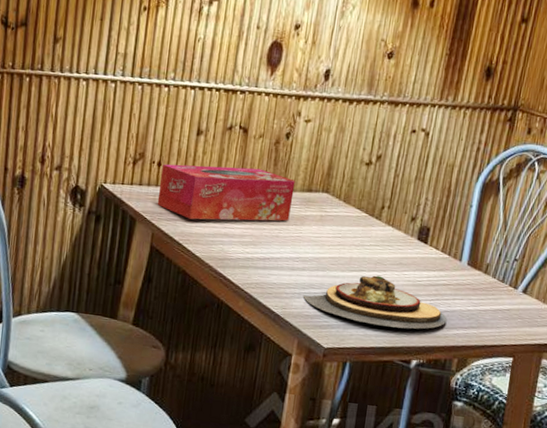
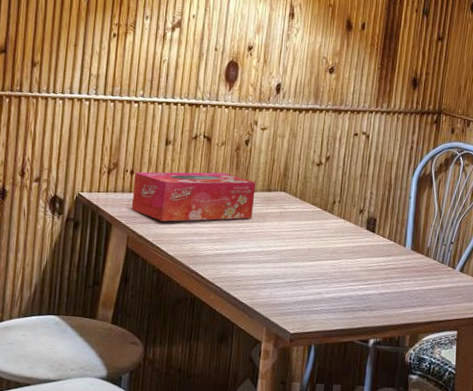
plate: present [302,275,447,330] -> none [268,263,398,311]

